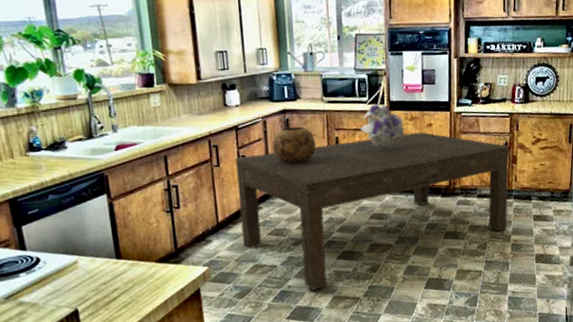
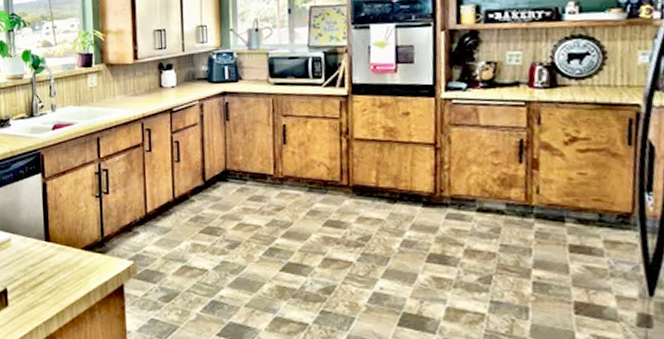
dining table: present [235,132,510,290] -> none [167,122,527,306]
decorative bowl: present [272,126,316,165] -> none [208,110,259,154]
bouquet: present [360,104,405,146] -> none [313,87,372,138]

